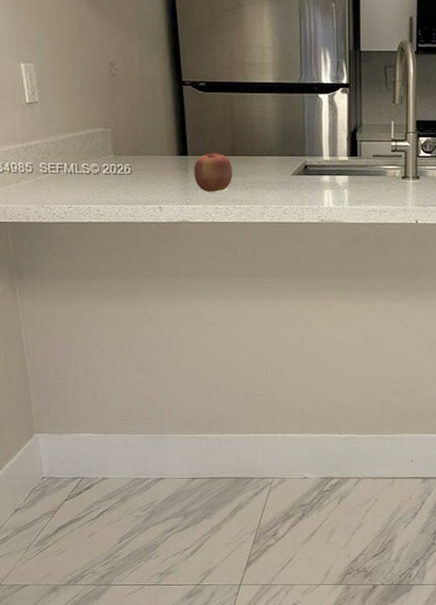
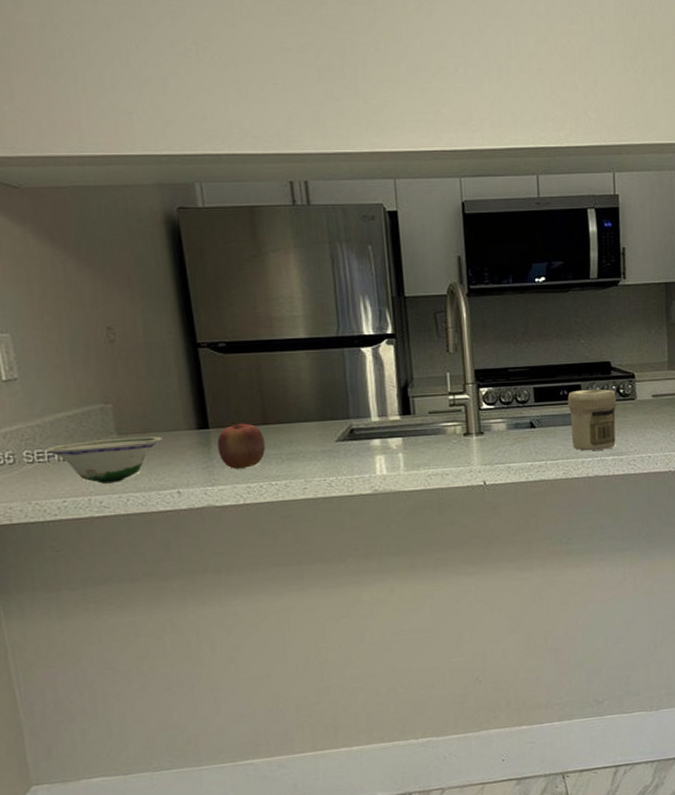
bowl: none [57,158,150,195] -> present [45,436,163,484]

